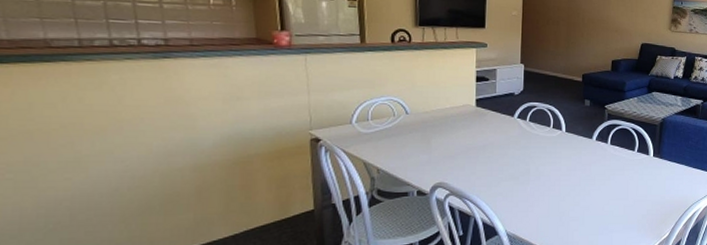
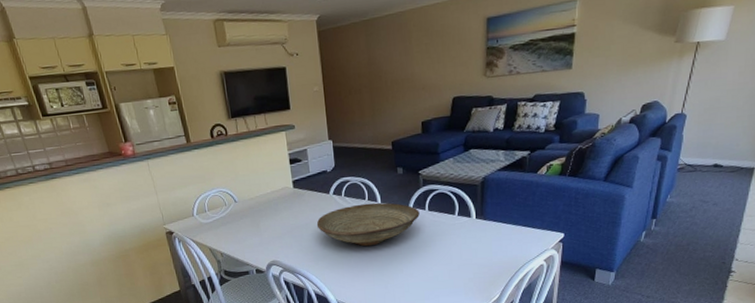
decorative bowl: none [495,131,602,175] -> present [316,202,420,247]

